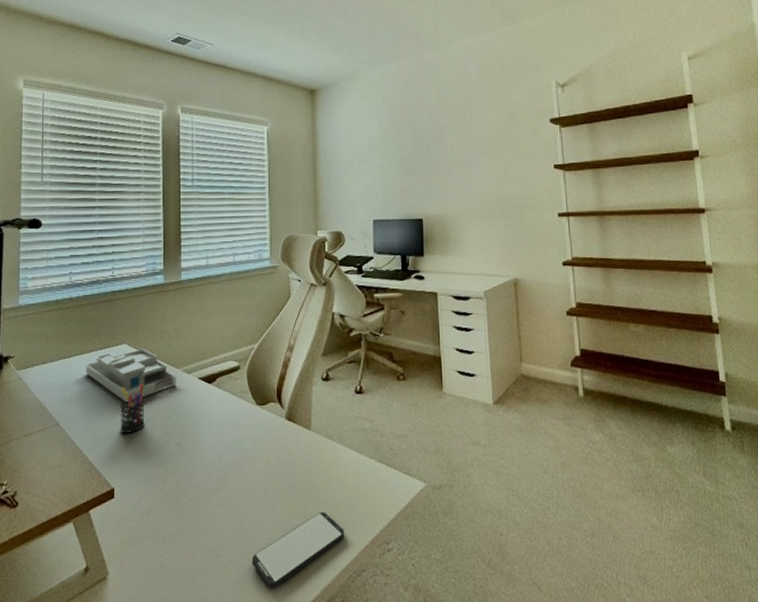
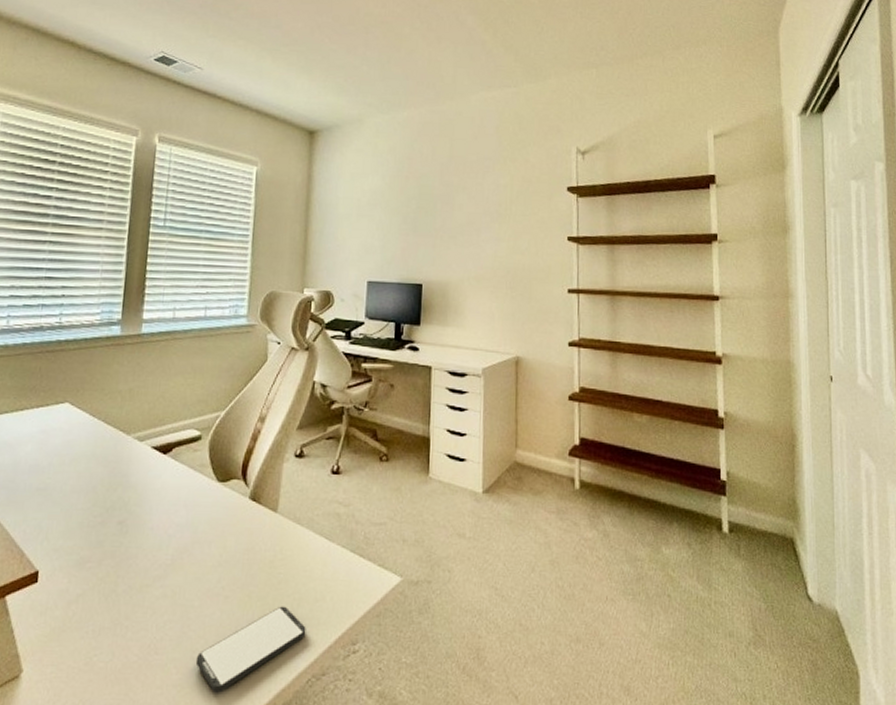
desk organizer: present [85,348,176,402] -> none [15,409,126,470]
pen holder: present [120,383,145,433] -> none [52,450,87,507]

